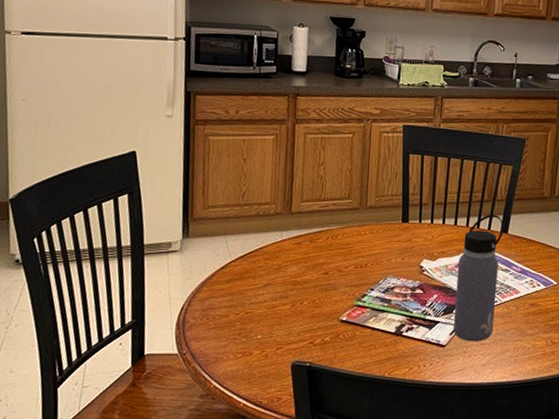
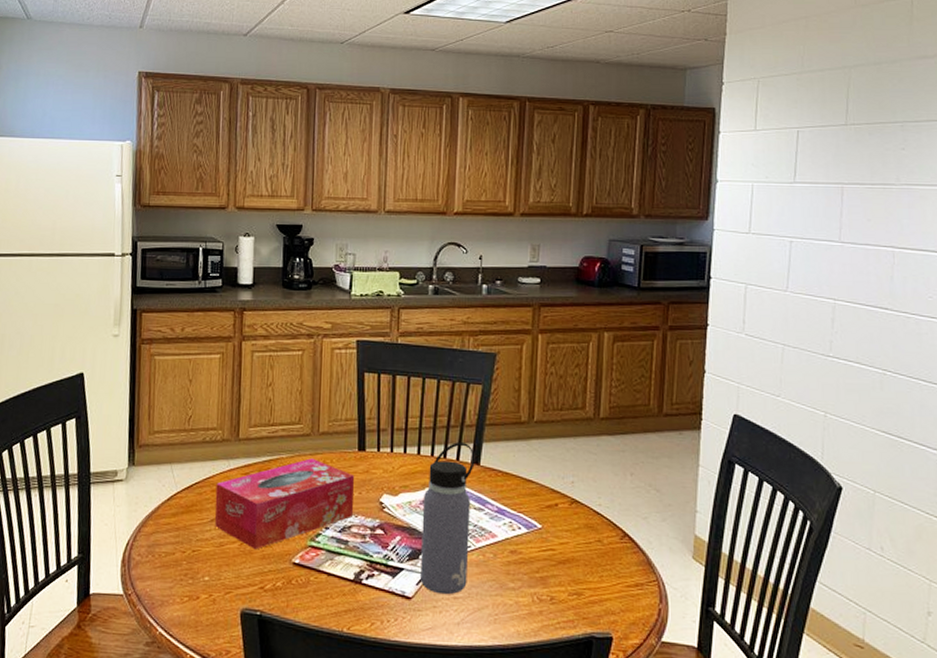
tissue box: none [267,229,398,310] -> present [214,458,354,550]

